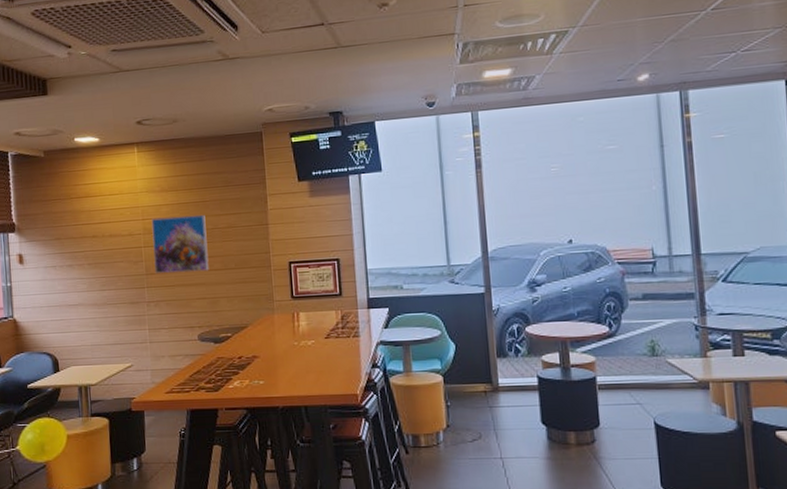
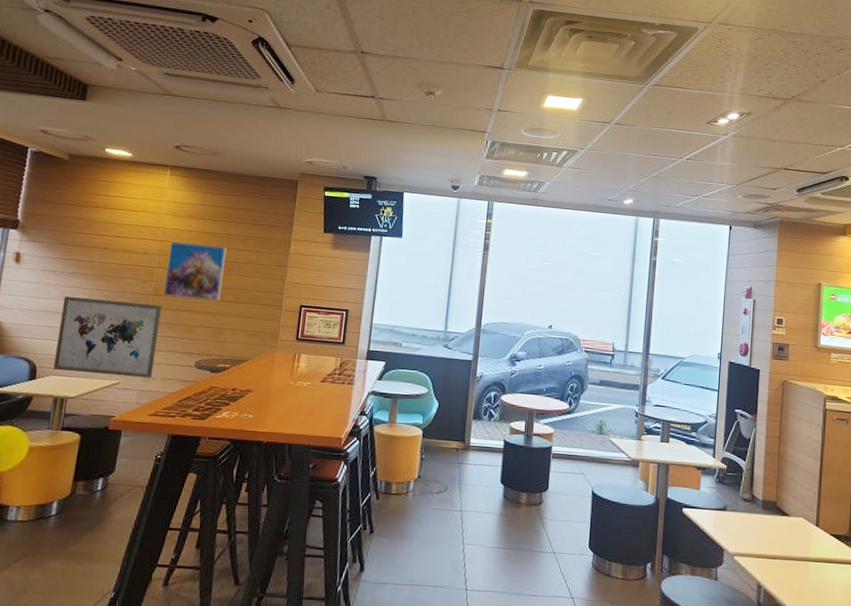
wall art: none [67,284,161,360] -> present [53,295,162,379]

